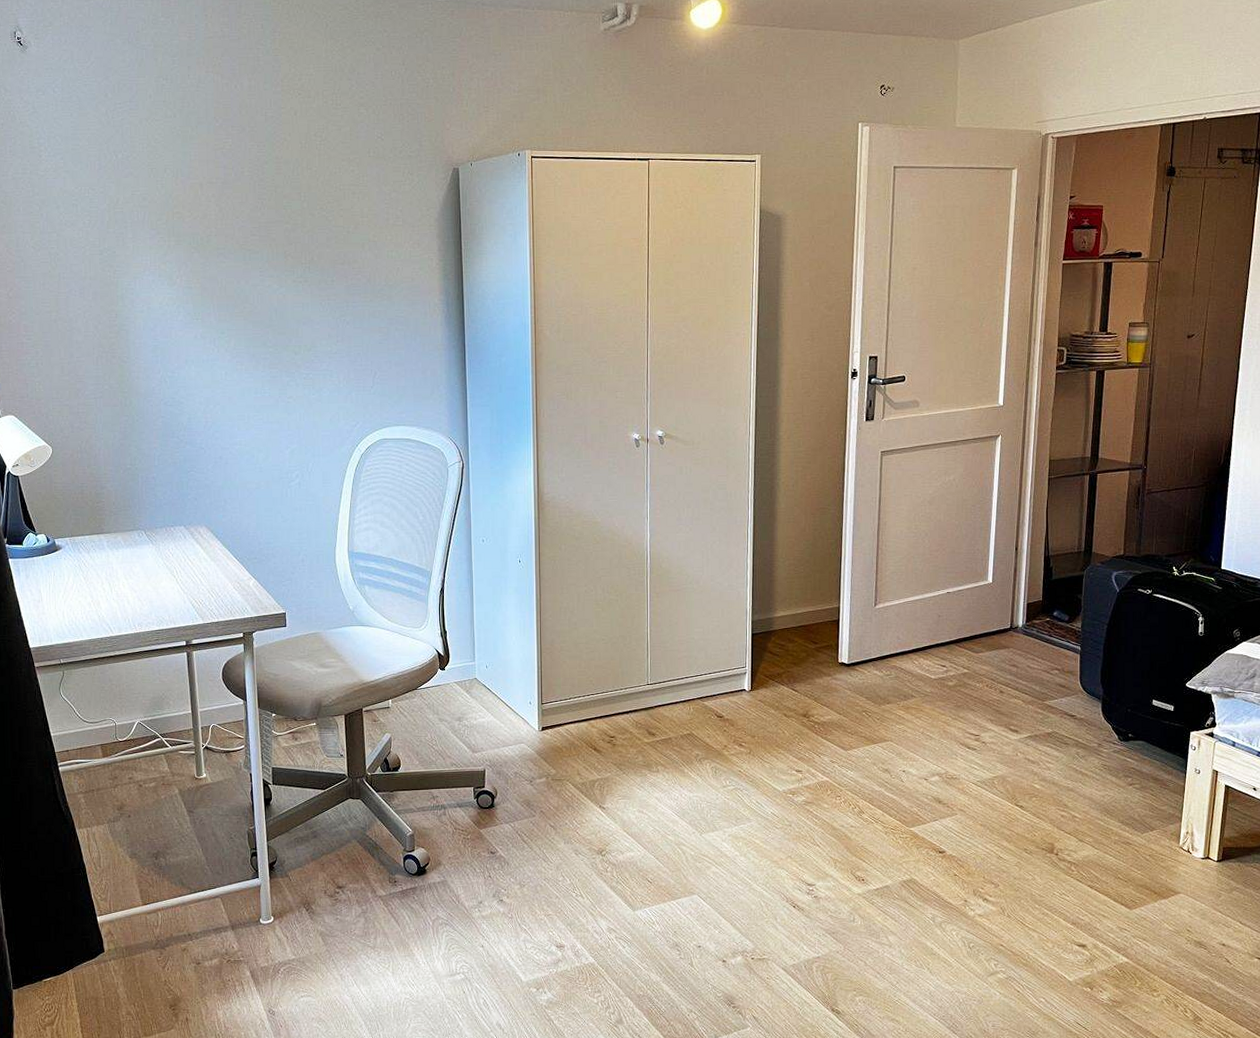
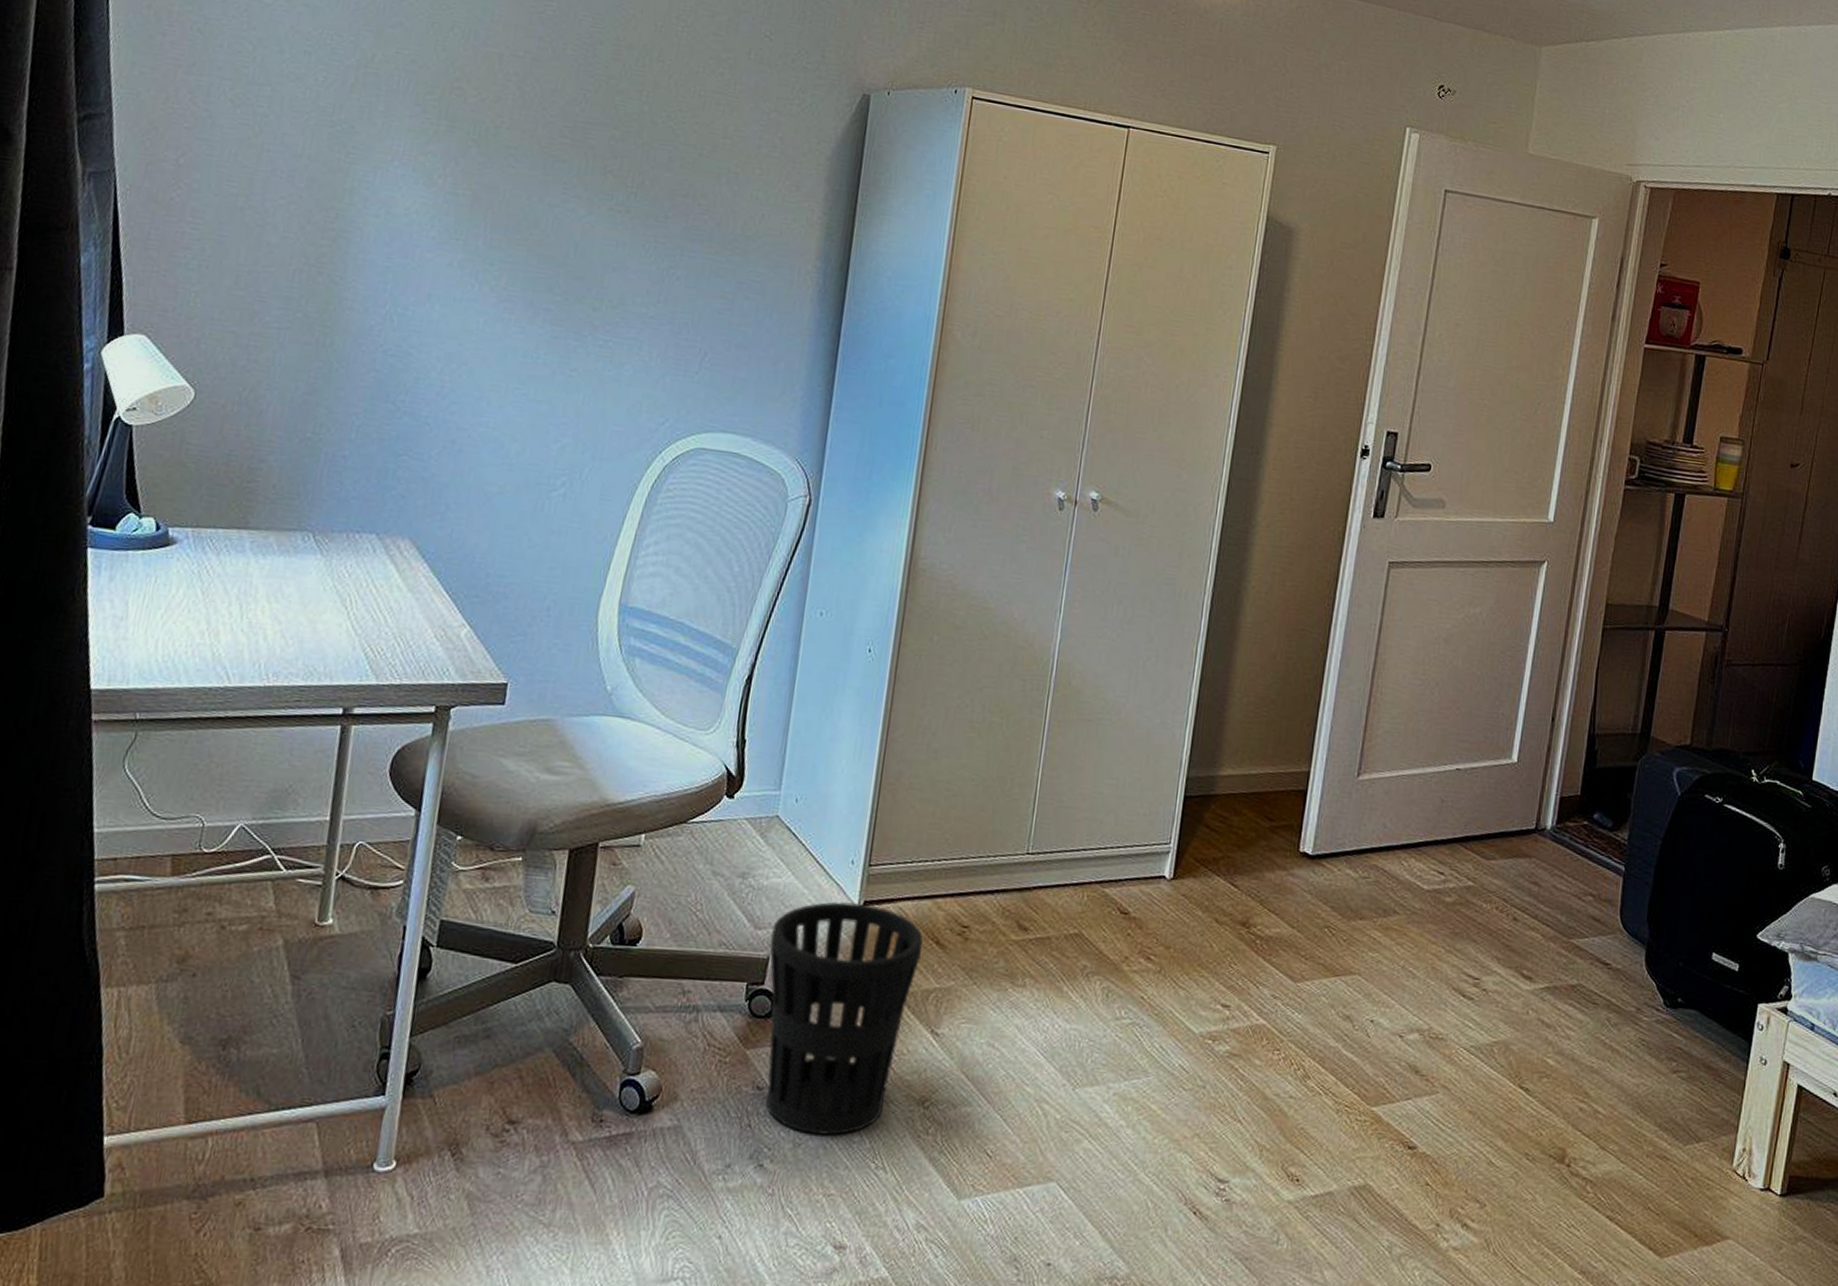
wastebasket: none [484,729,586,879] -> present [765,902,923,1136]

